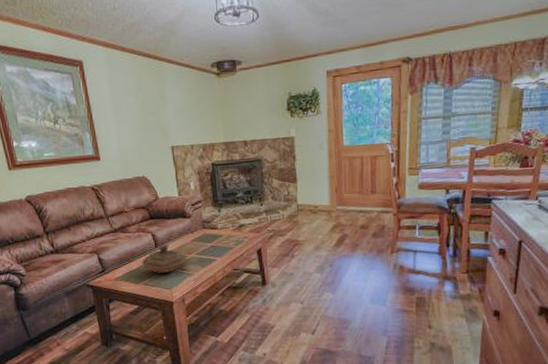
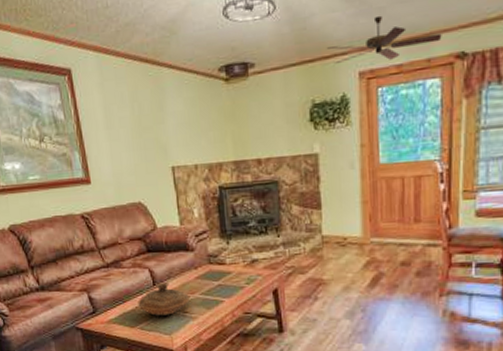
ceiling fan: none [301,25,392,65] -> present [327,15,442,65]

